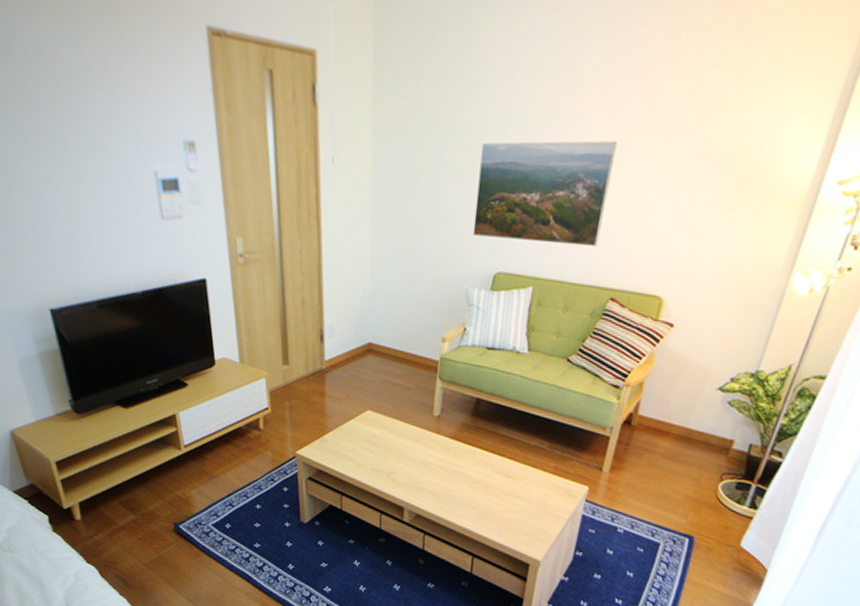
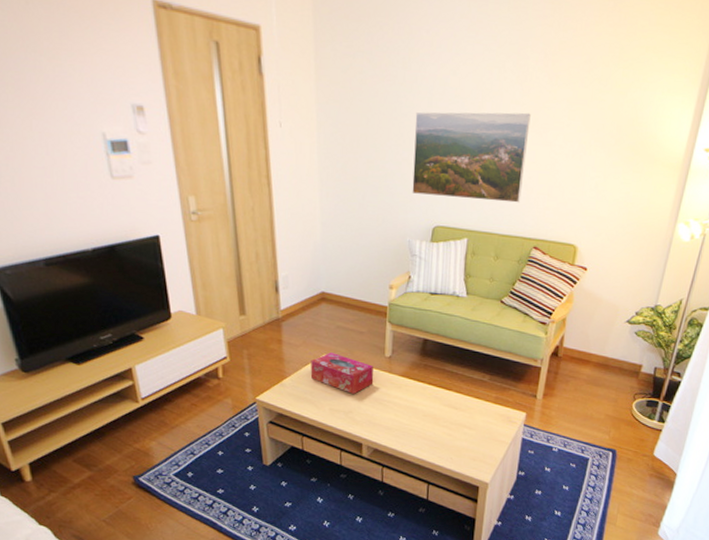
tissue box: none [353,408,420,454] -> present [310,353,374,394]

